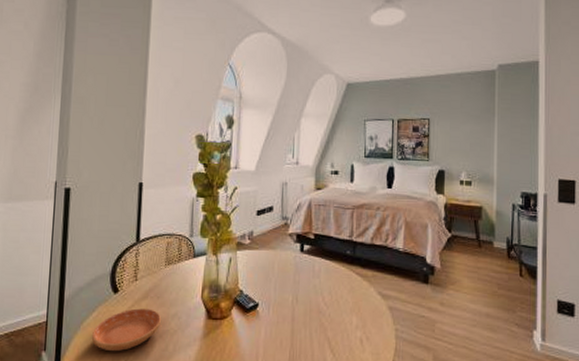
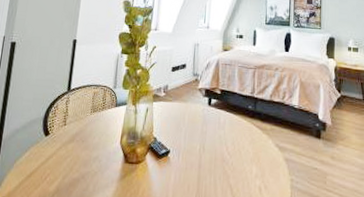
saucer: present [91,308,161,352] -> none [22,150,84,190]

